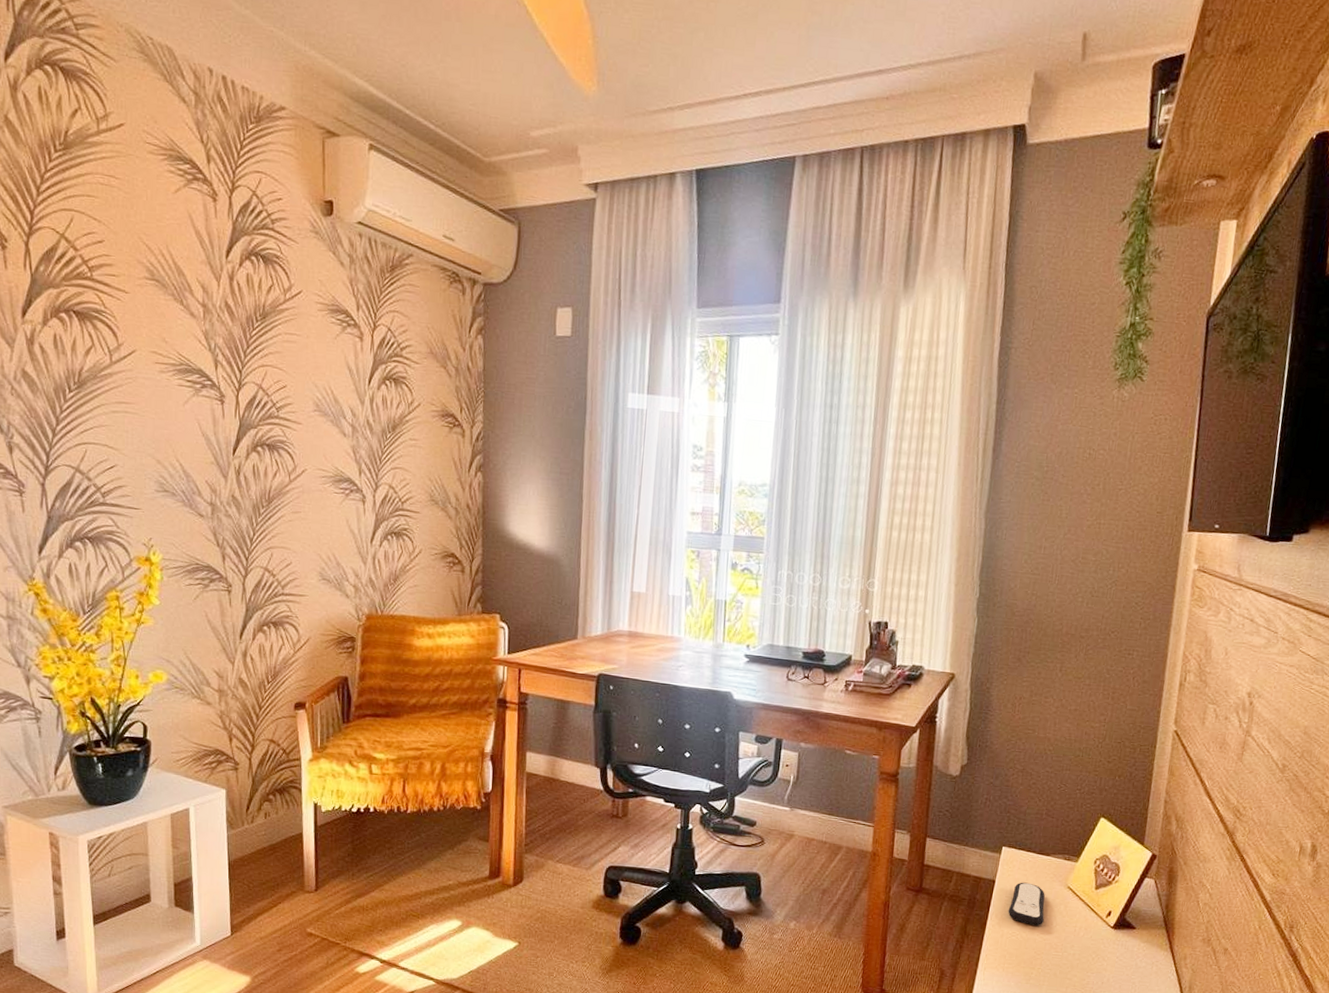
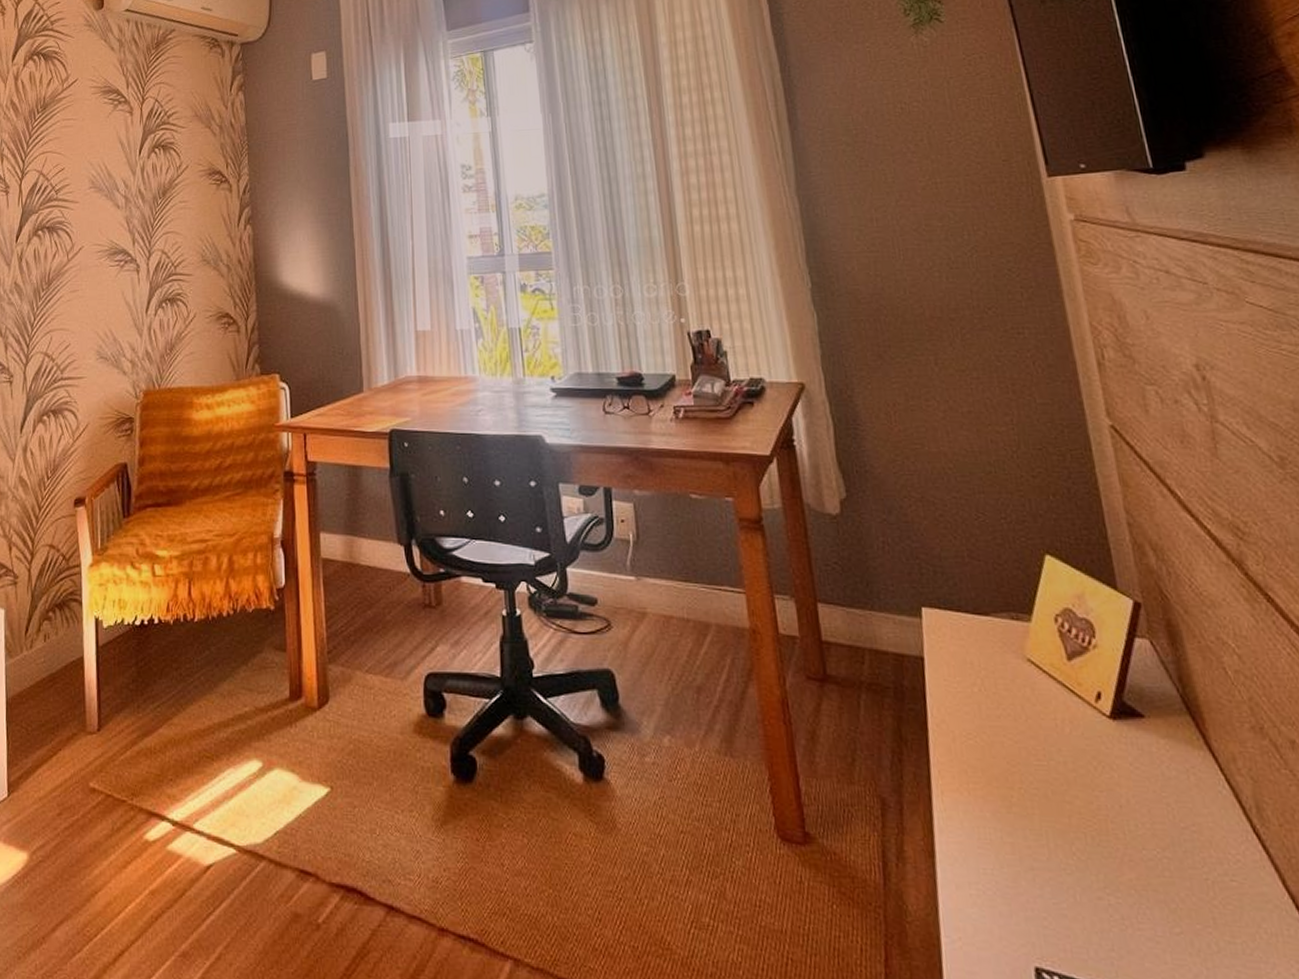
remote control: present [1008,882,1045,926] -> none [952,657,1009,722]

